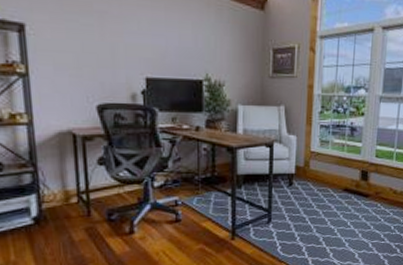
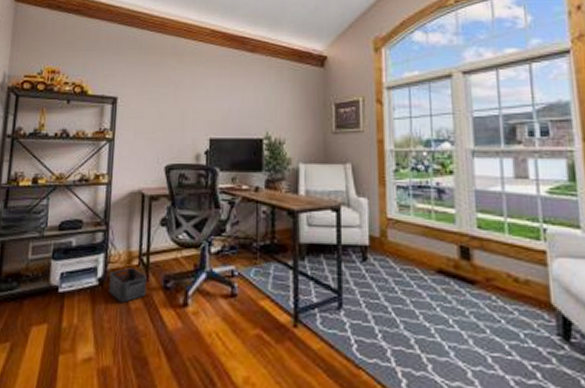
storage bin: none [45,205,90,237] -> present [108,267,147,302]

